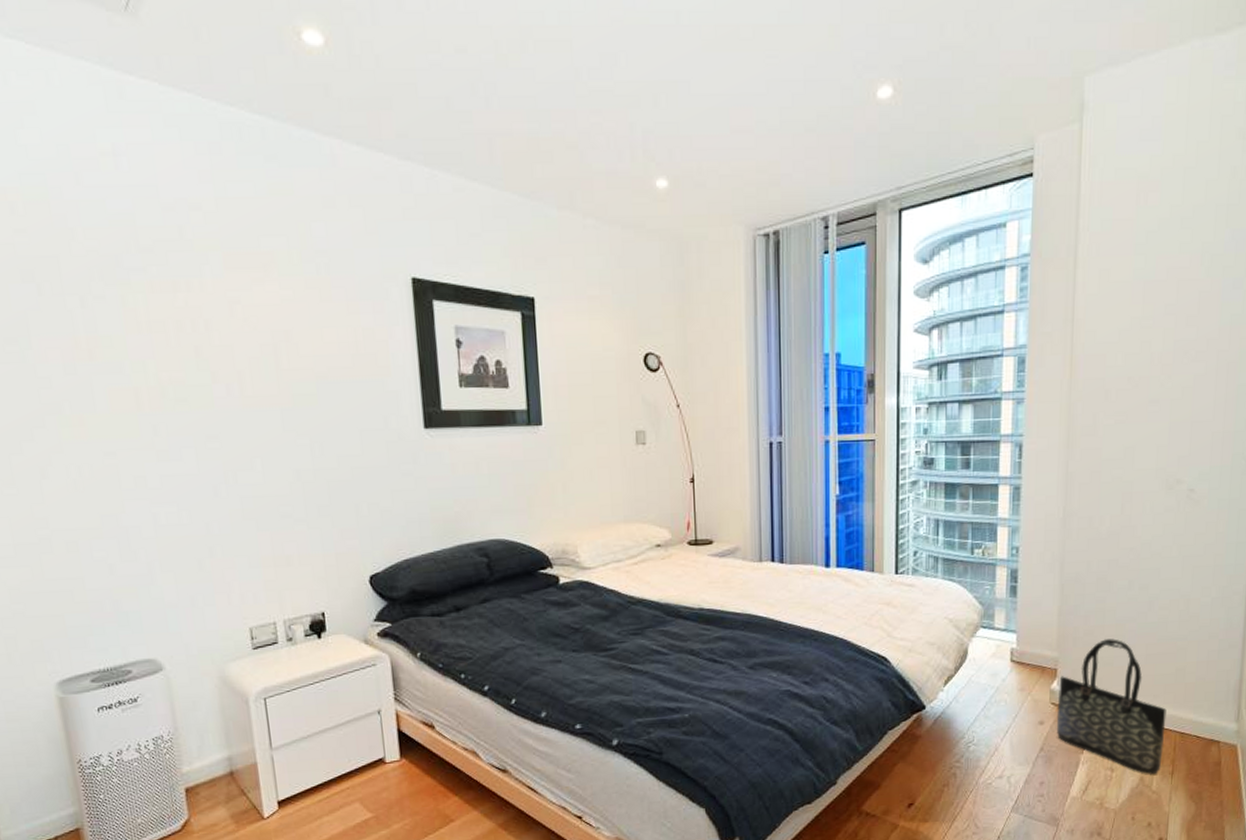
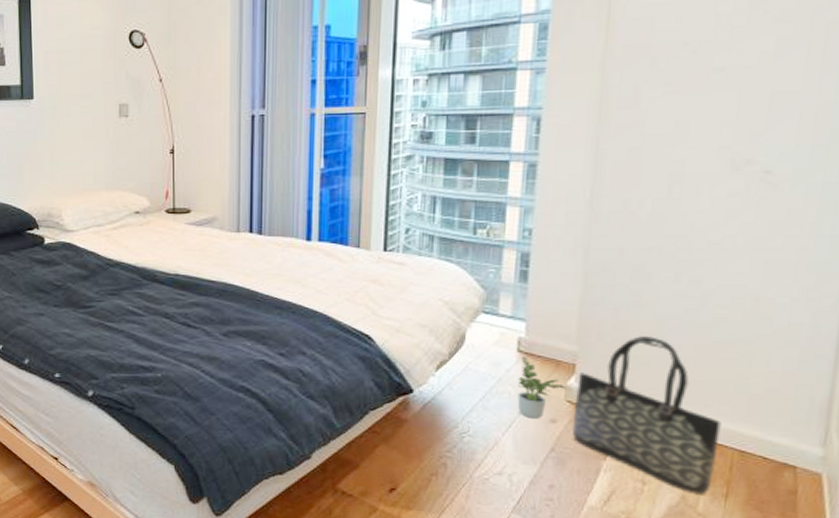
potted plant: none [1012,665,1051,723] -> present [517,357,567,419]

